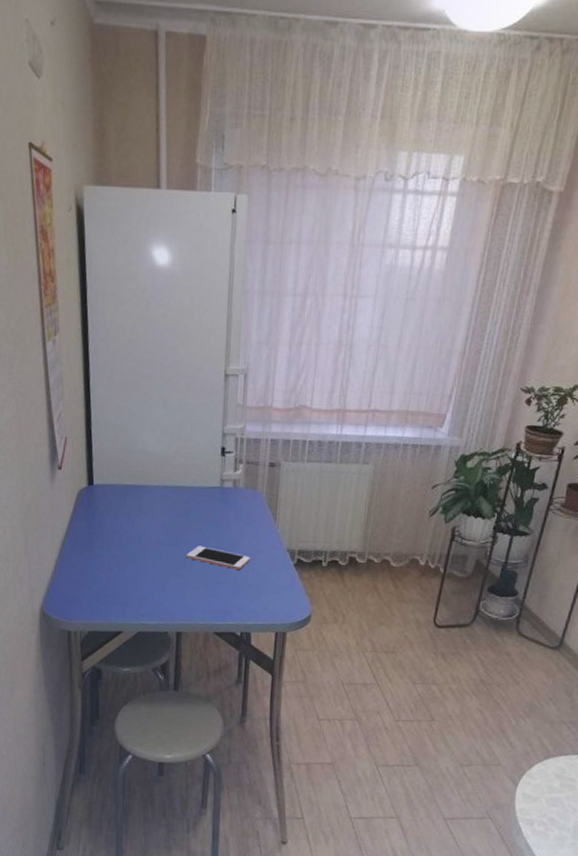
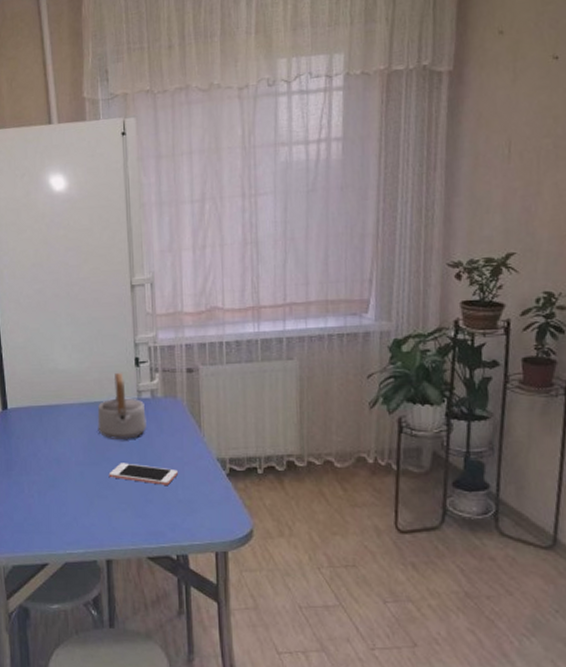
teapot: none [179,459,227,524] -> present [97,372,147,439]

